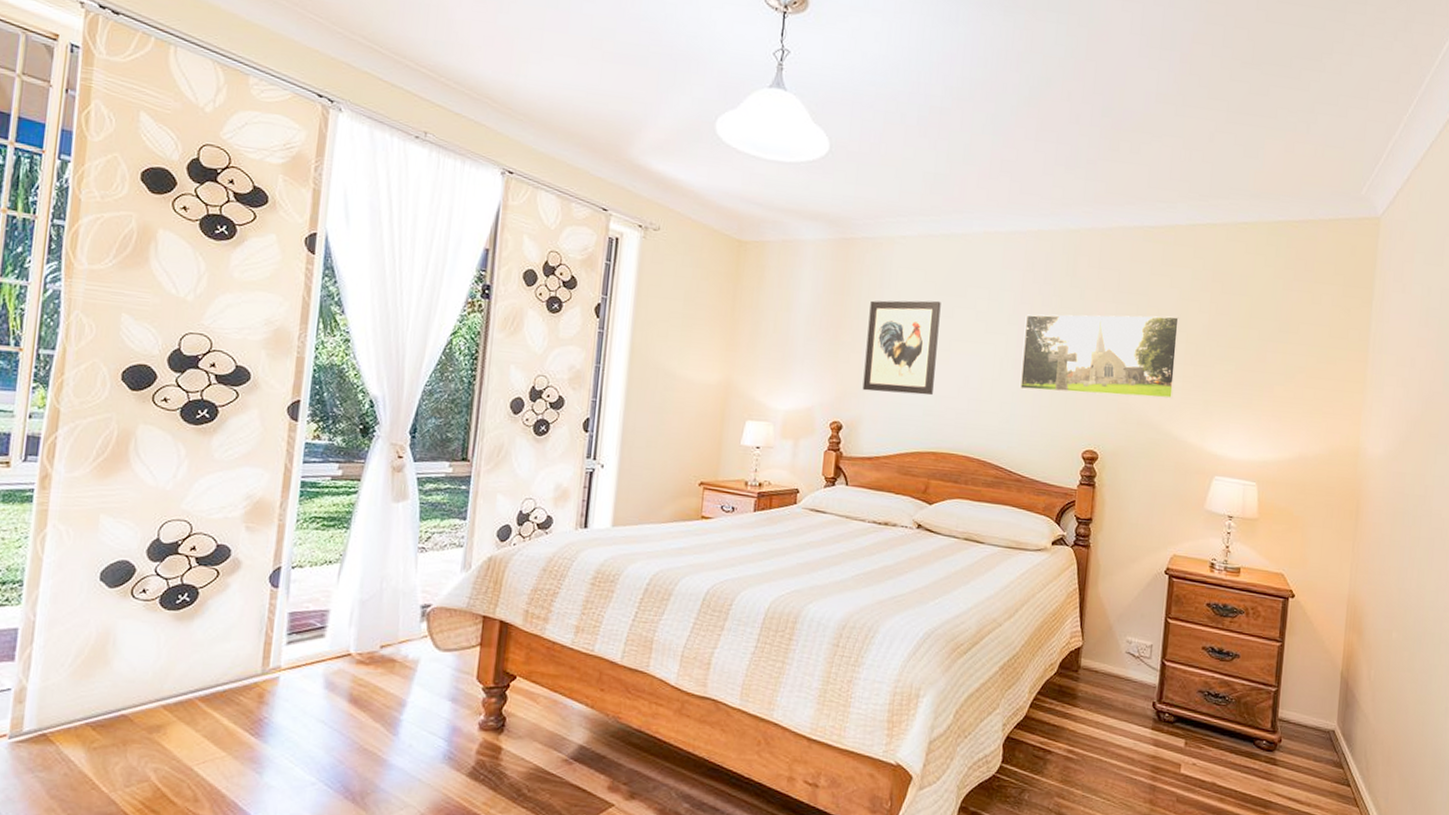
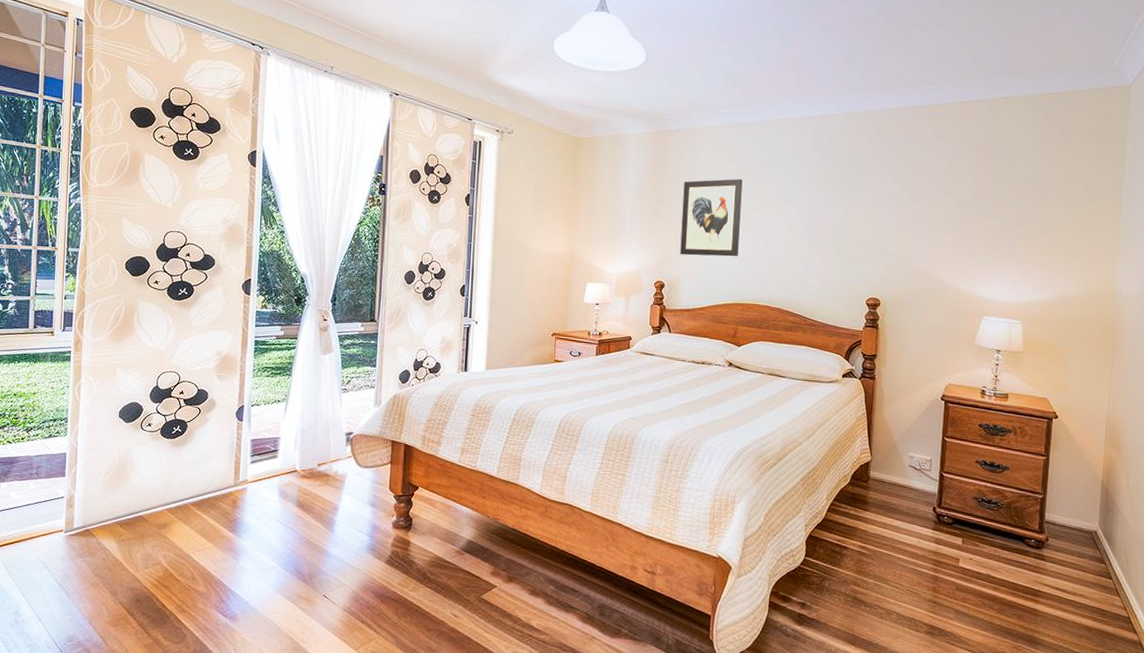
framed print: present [1019,314,1180,399] -> none [811,181,949,252]

